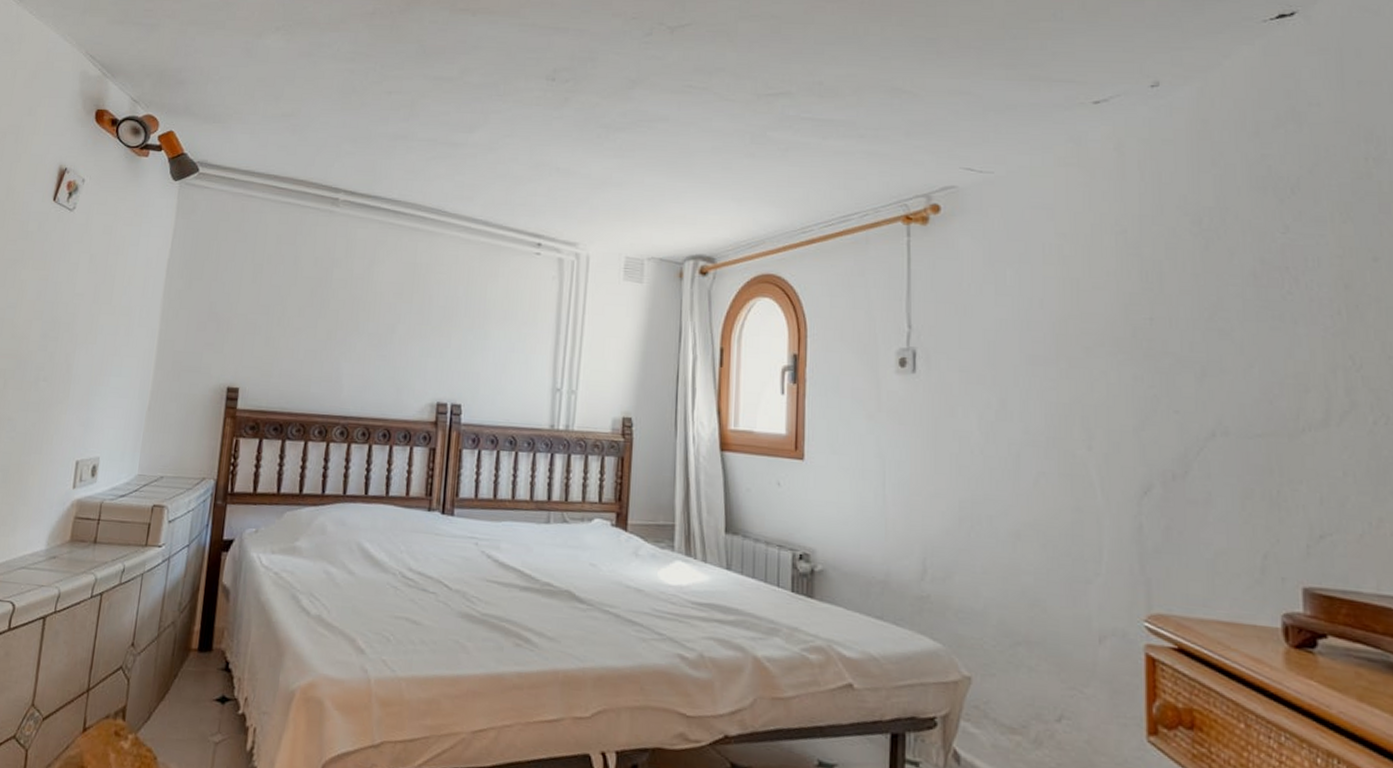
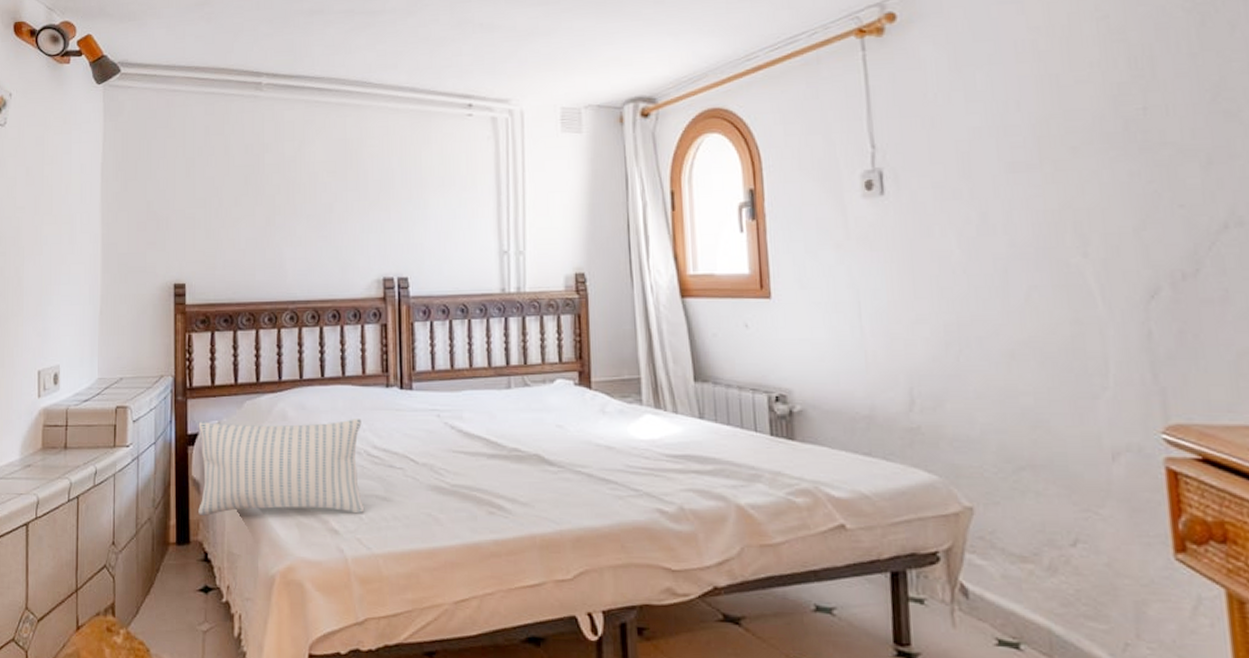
pillow: none [223,529,400,635] -> present [197,419,365,516]

